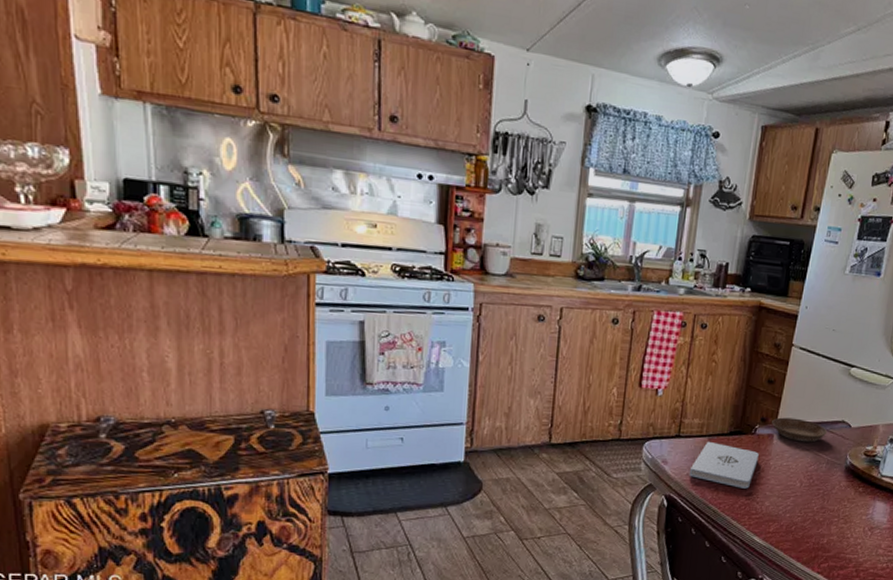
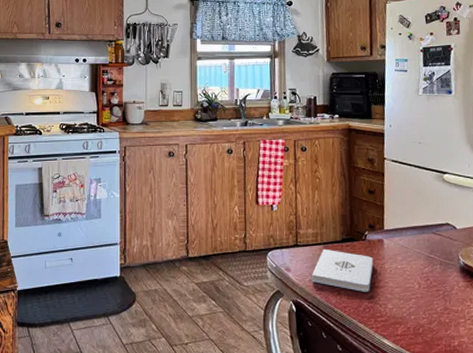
saucer: present [772,417,828,443] -> none [379,223,434,245]

